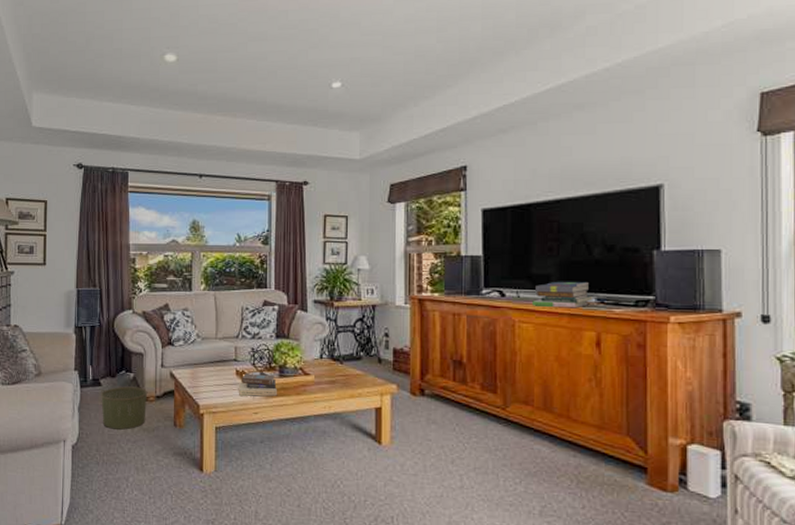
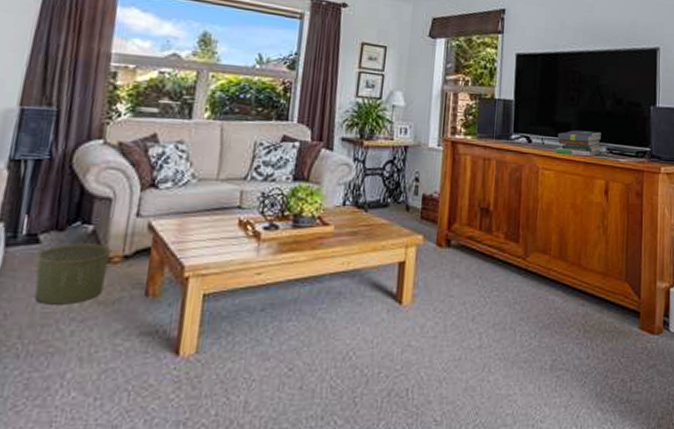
books: present [238,373,277,397] -> none [239,224,288,253]

